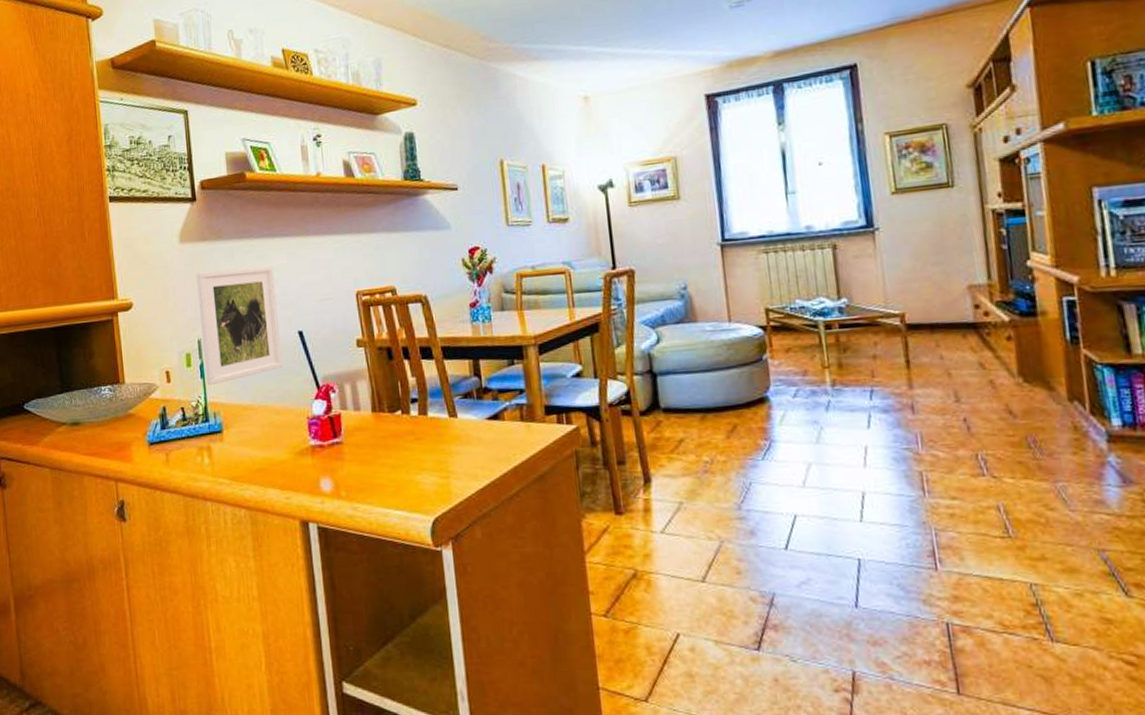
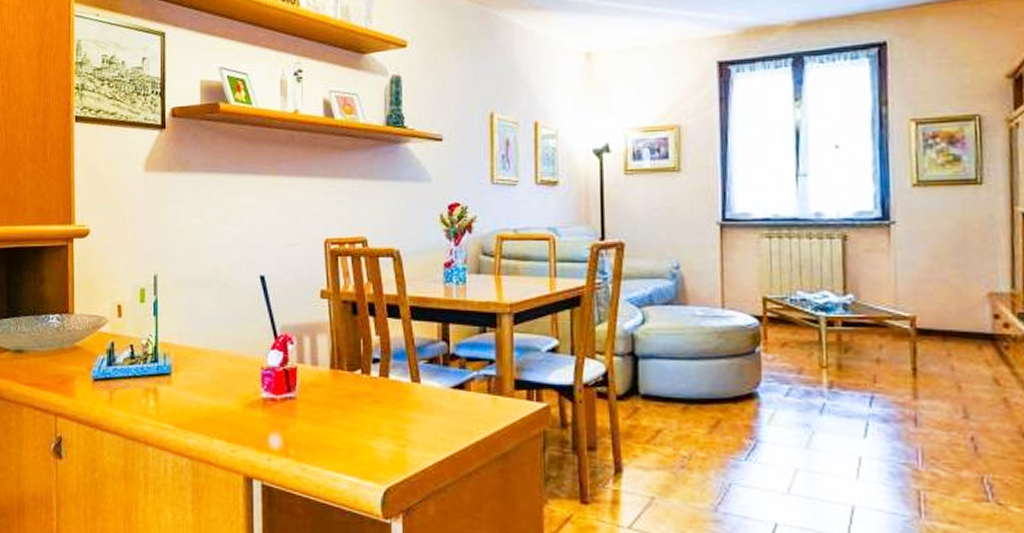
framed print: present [196,266,283,386] -> none [158,203,241,325]

